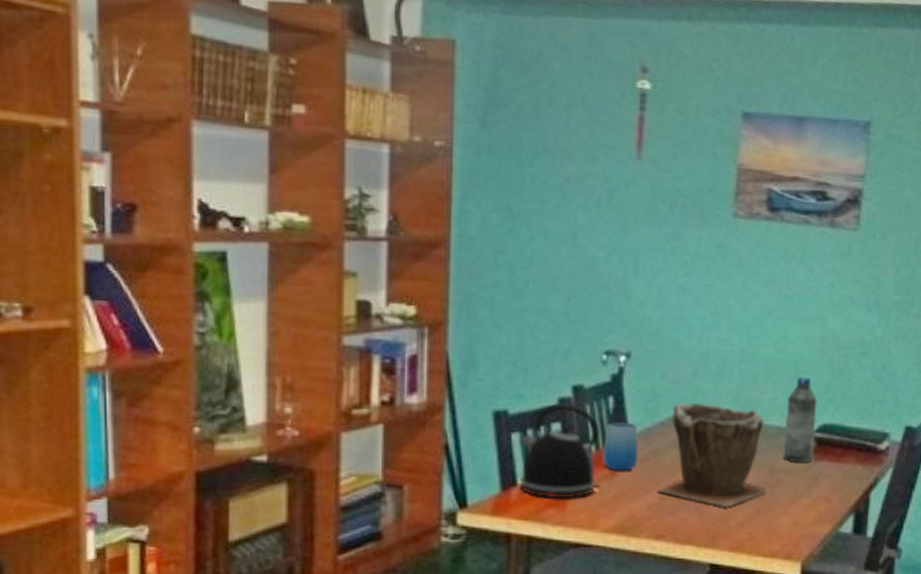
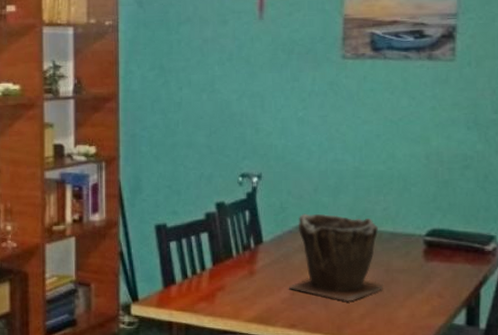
kettle: present [519,402,601,499] -> none [176,216,242,294]
cup: present [603,422,639,471] -> none [243,231,272,271]
water bottle: present [783,377,817,462] -> none [396,189,426,262]

